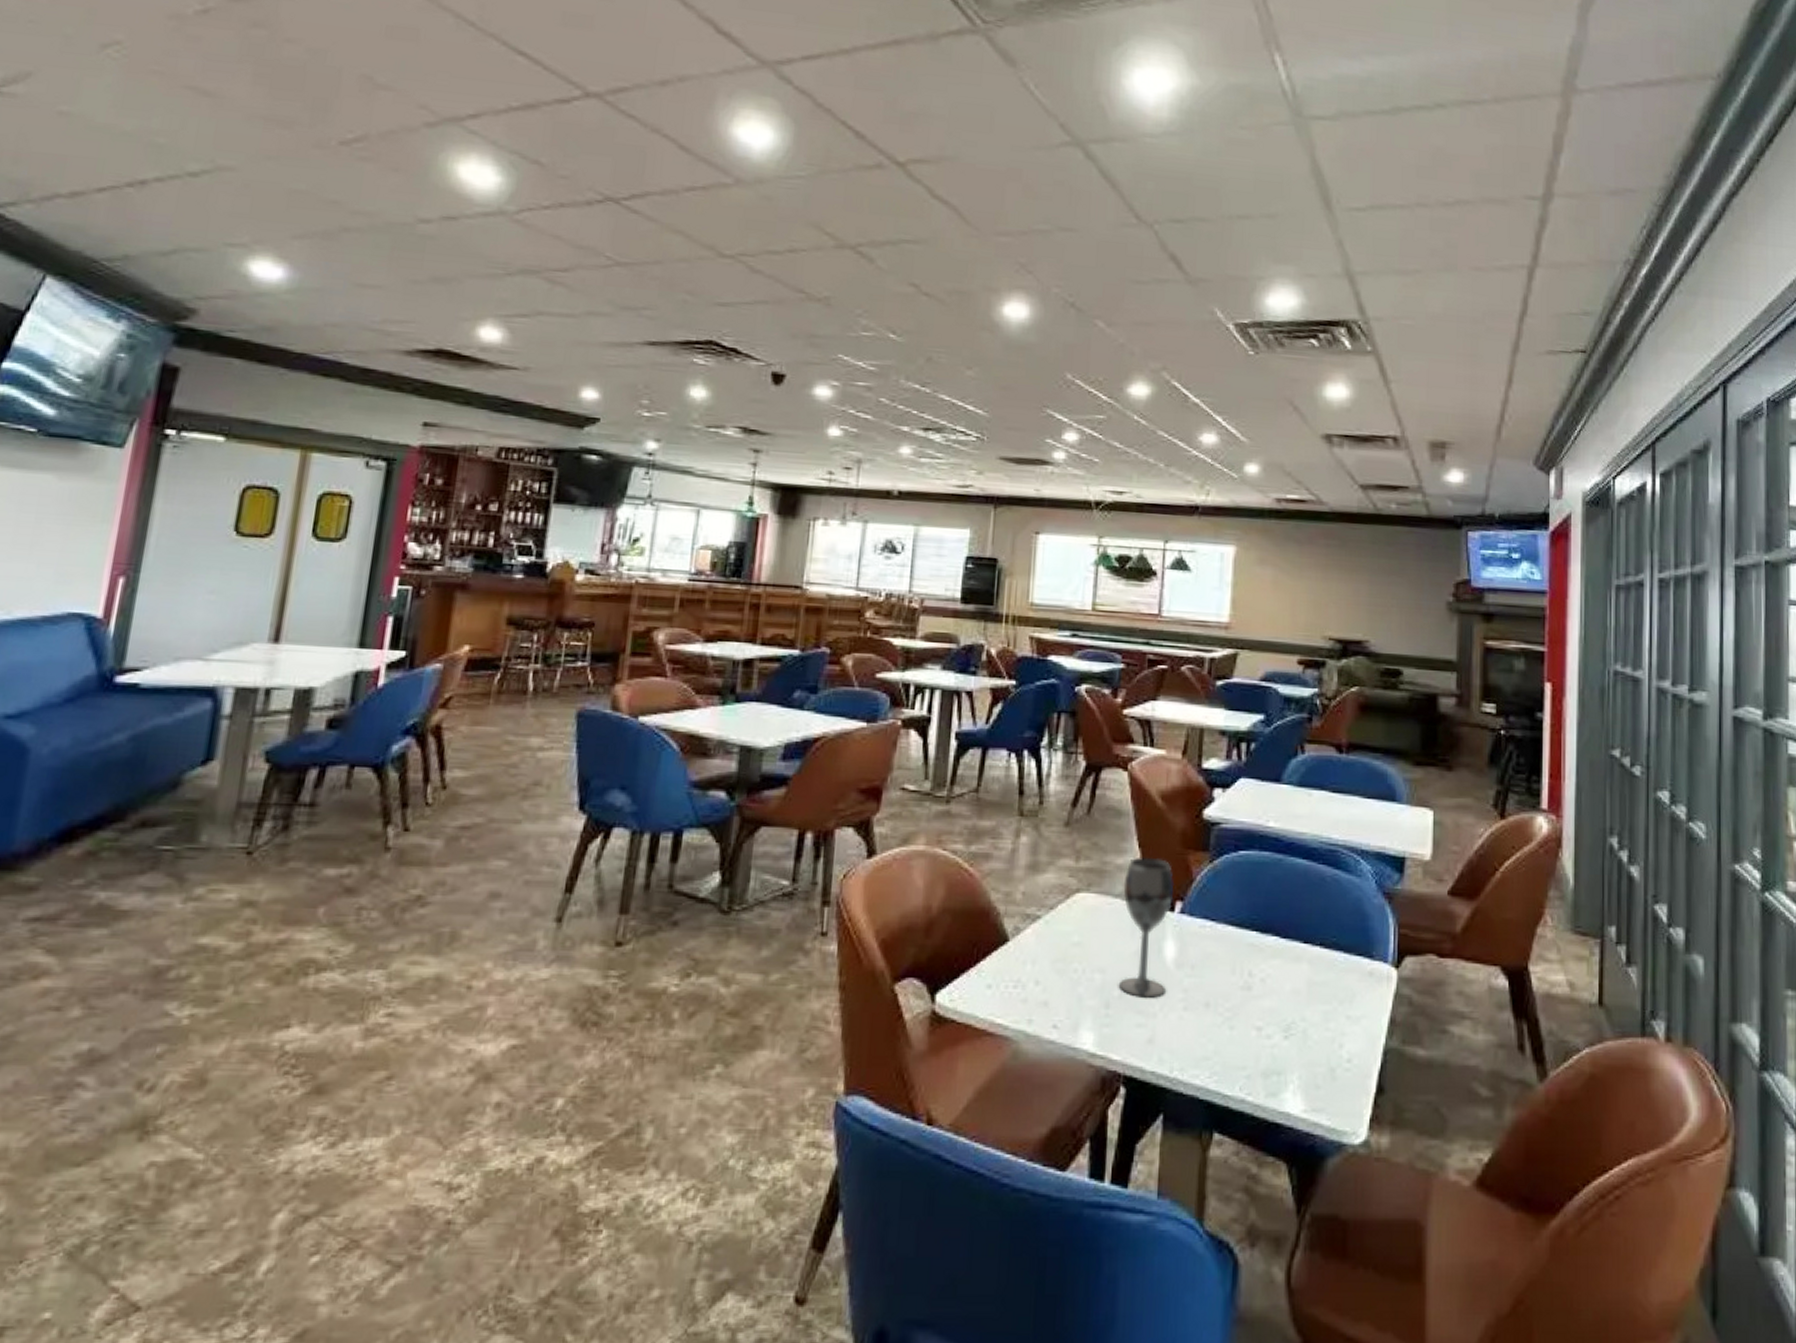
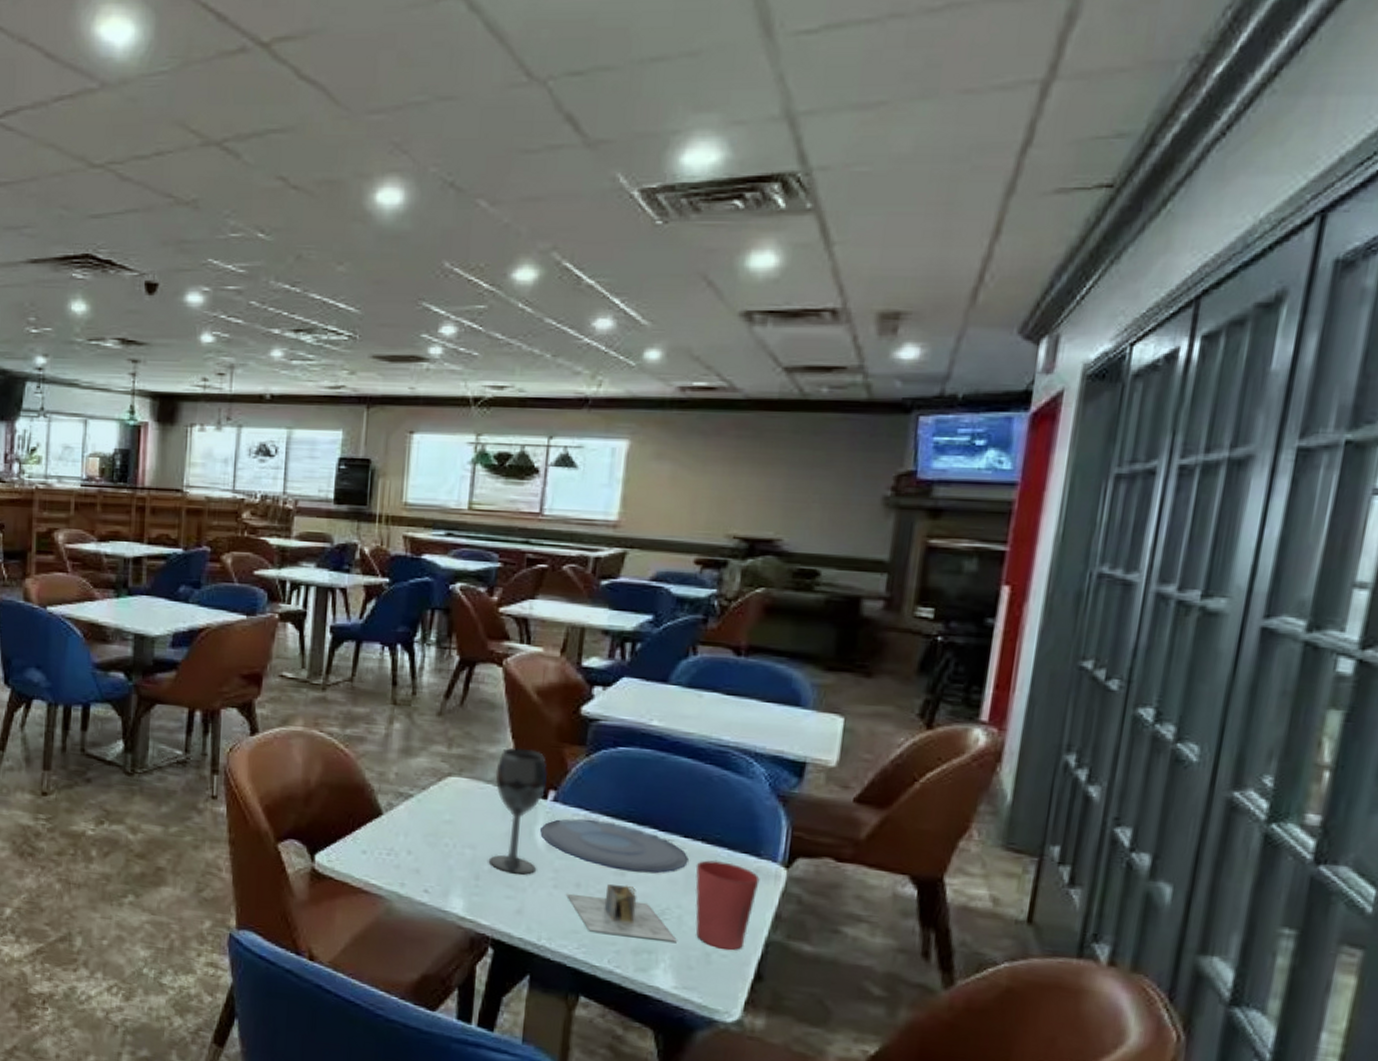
plate: none [1169,931,1309,985] -> present [540,819,689,873]
napkin holder: none [1195,1000,1303,1059] -> present [565,884,677,942]
cup: none [1316,965,1374,1062] -> present [695,859,760,950]

